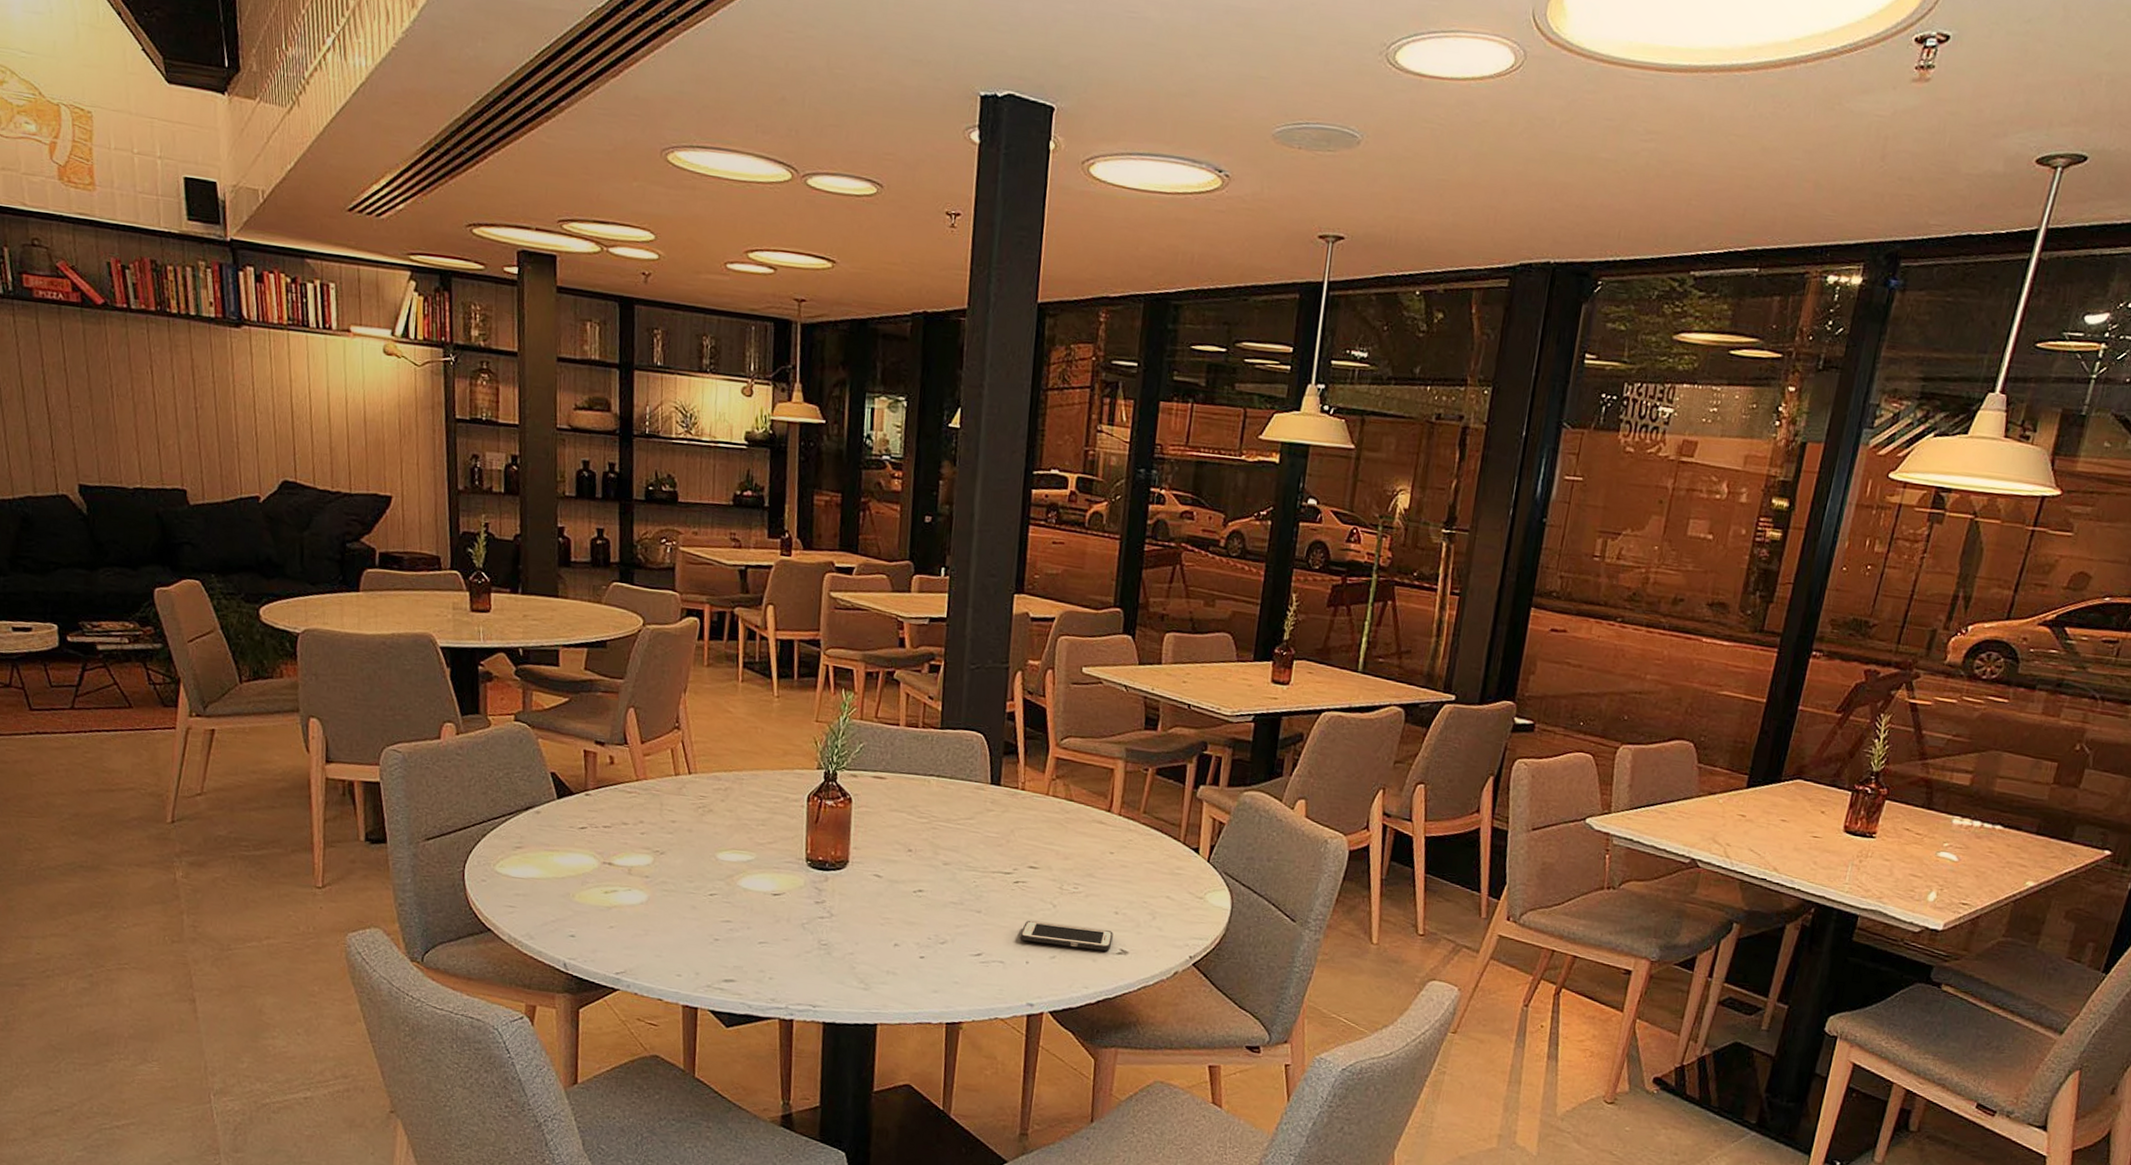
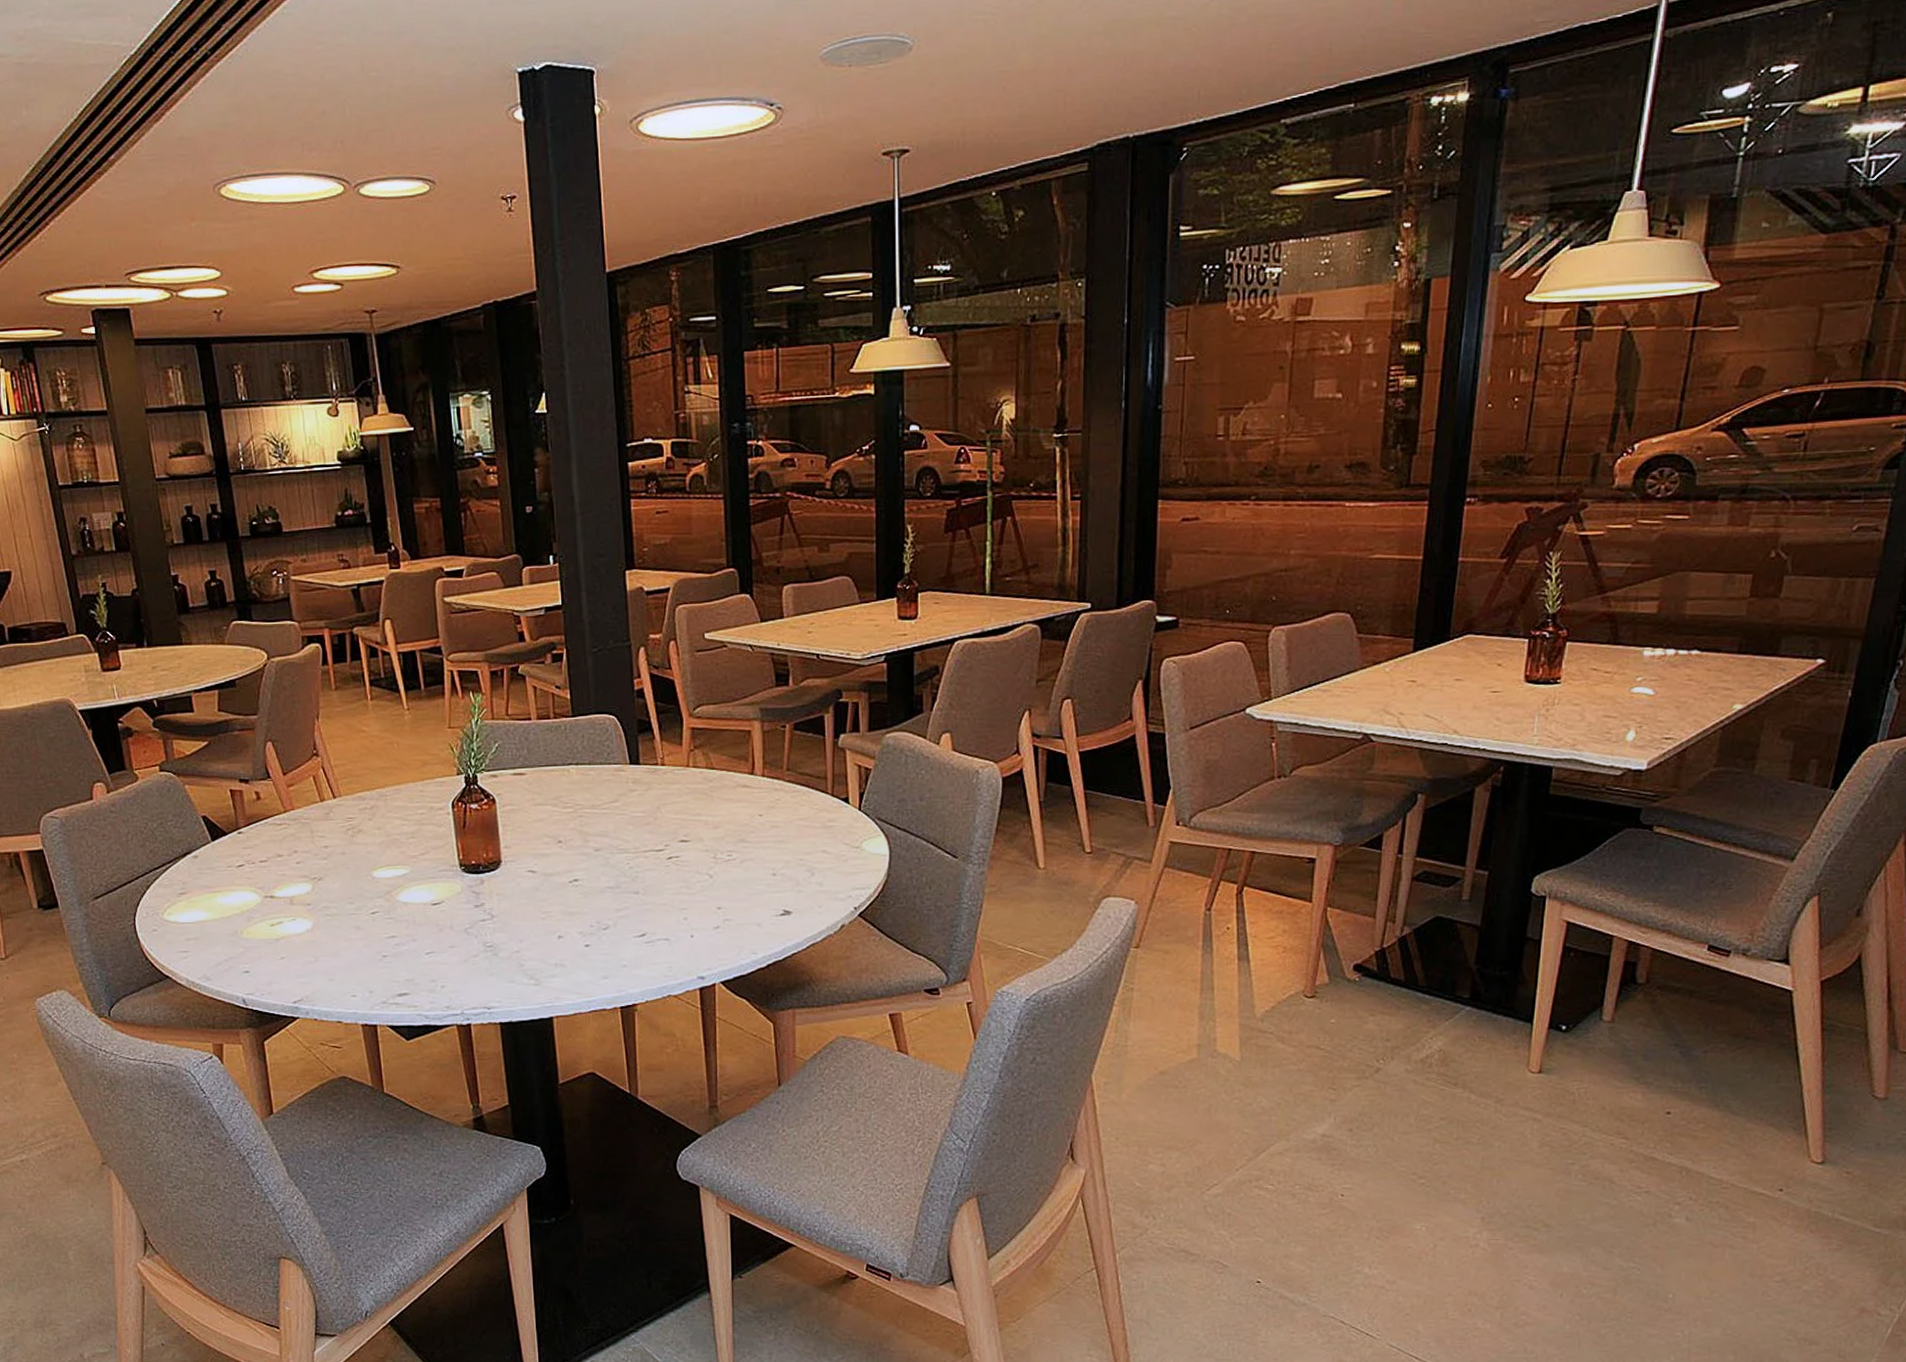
cell phone: present [1020,920,1113,952] -> none [681,892,774,916]

